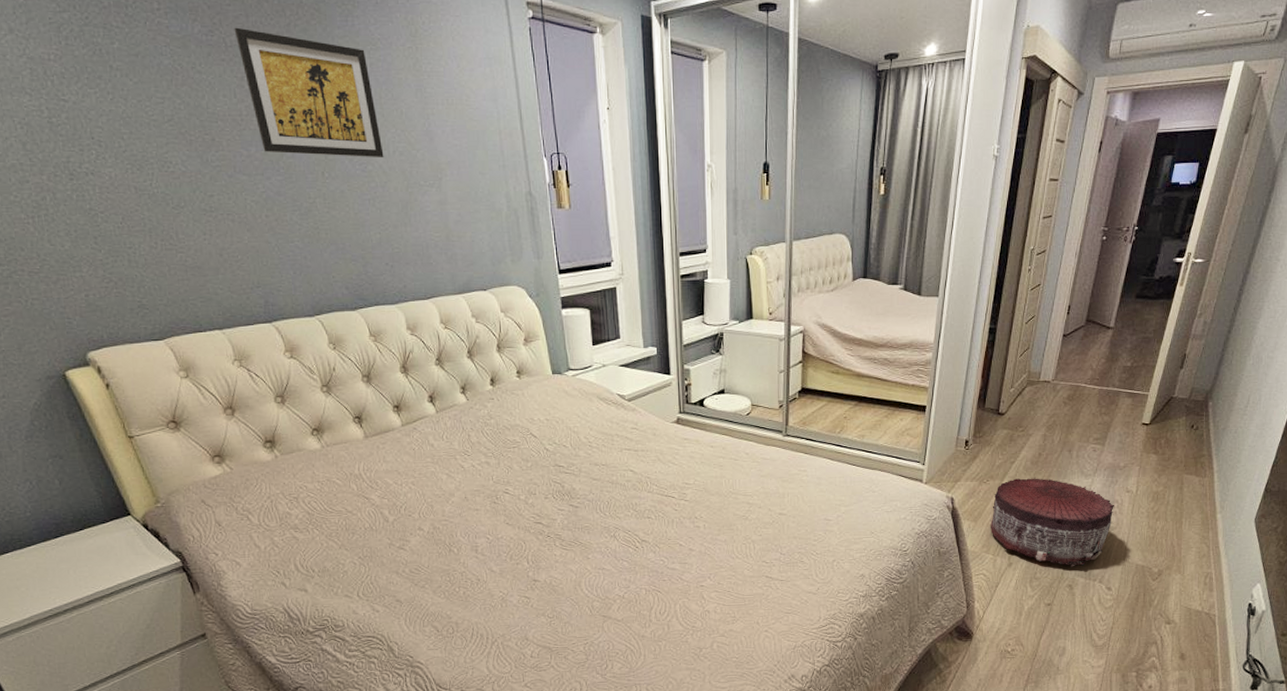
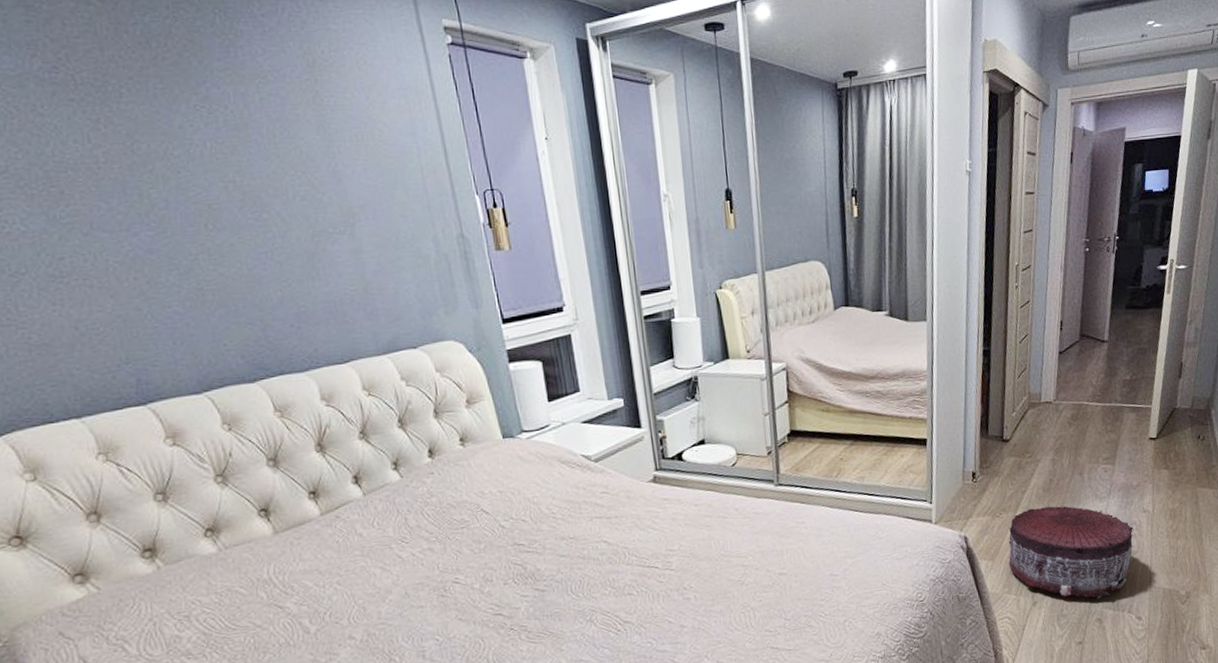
wall art: present [234,27,384,158] -> none [85,62,282,205]

